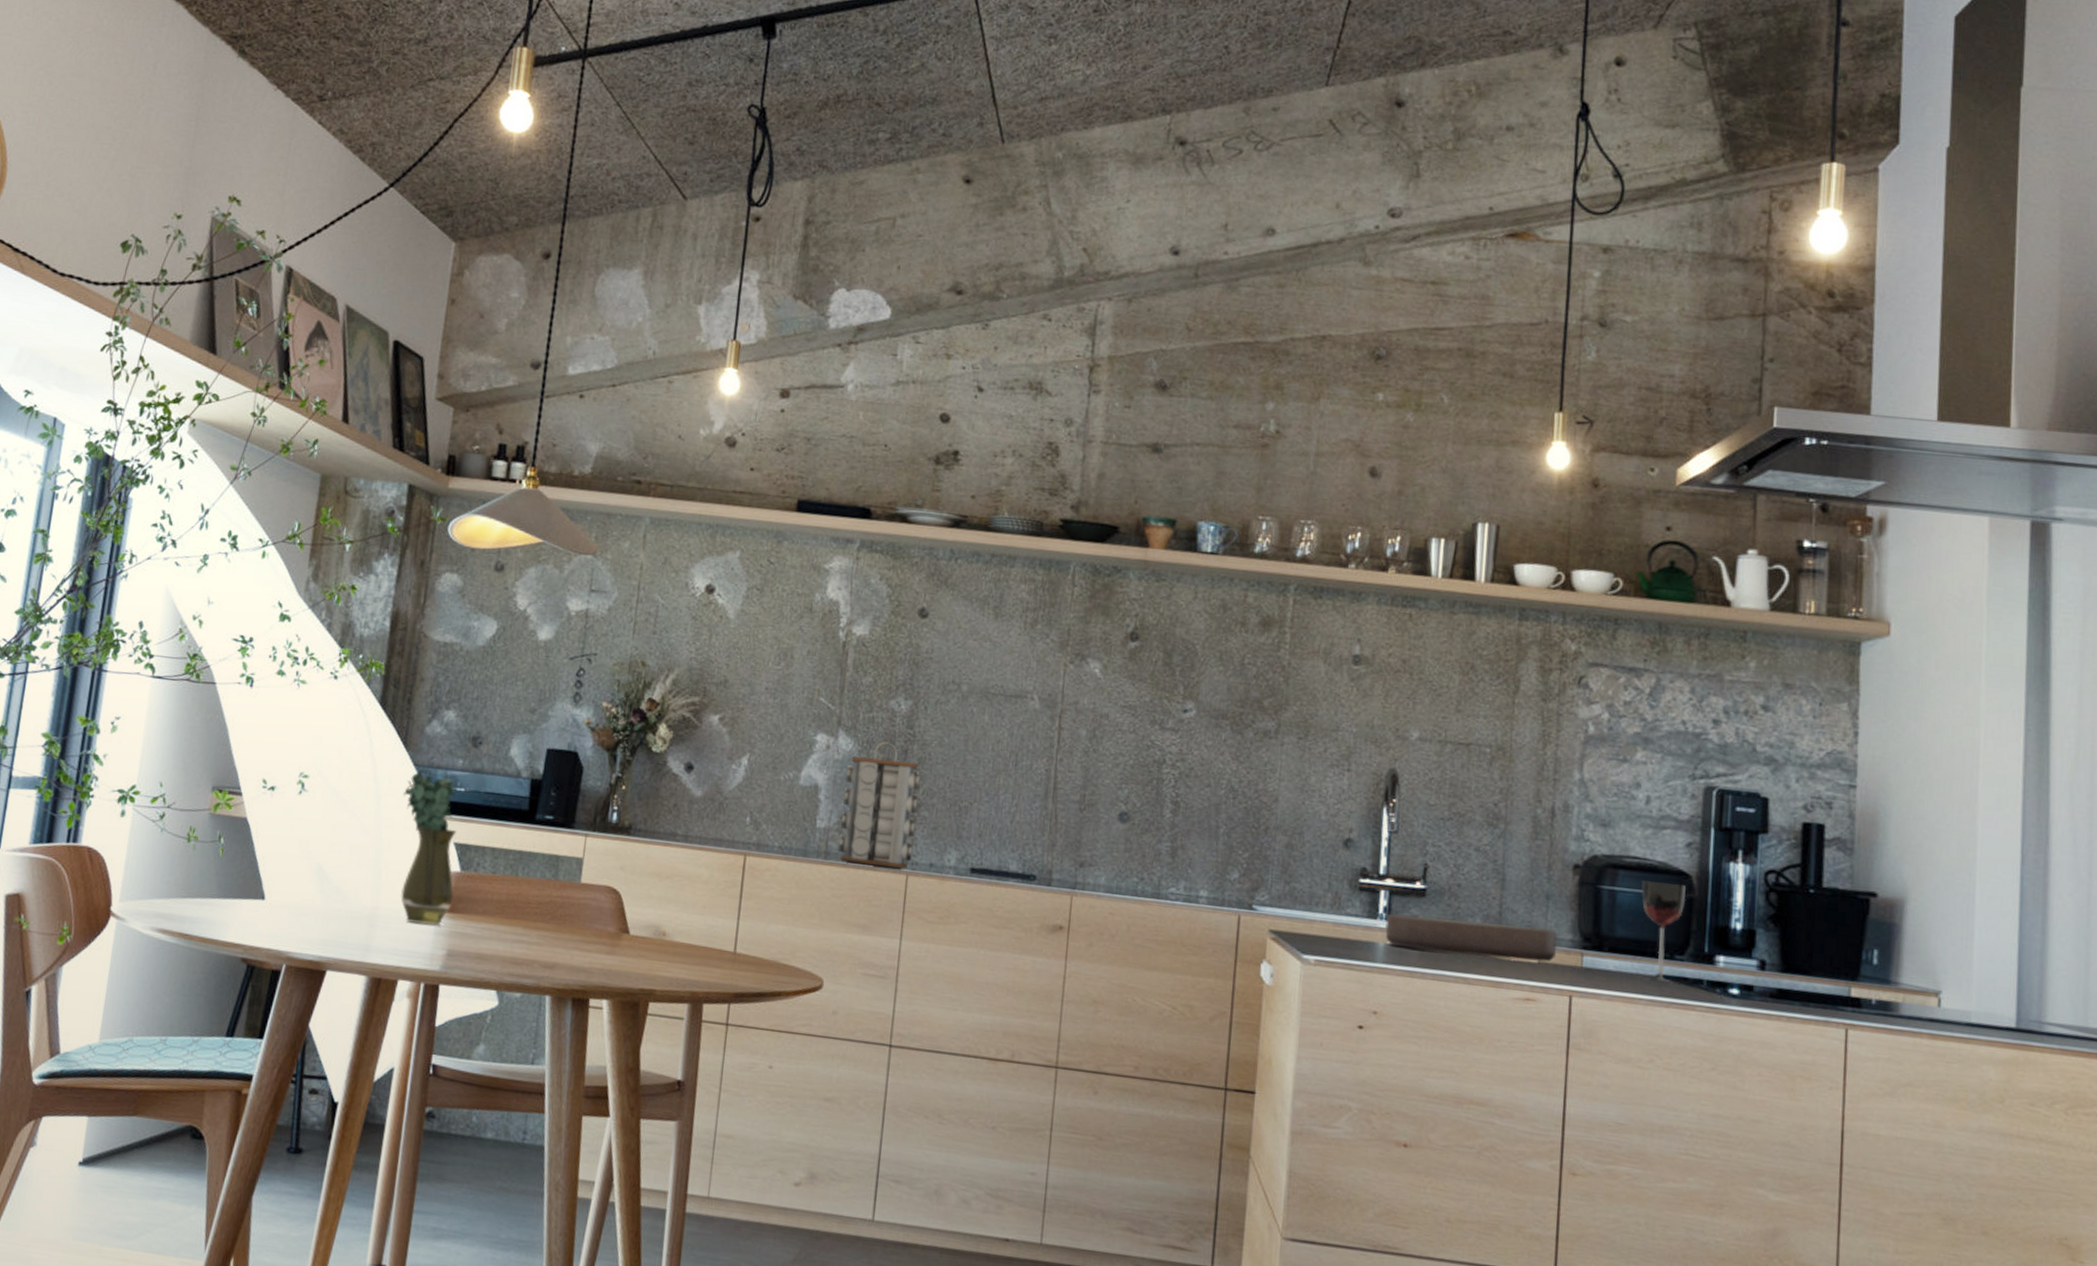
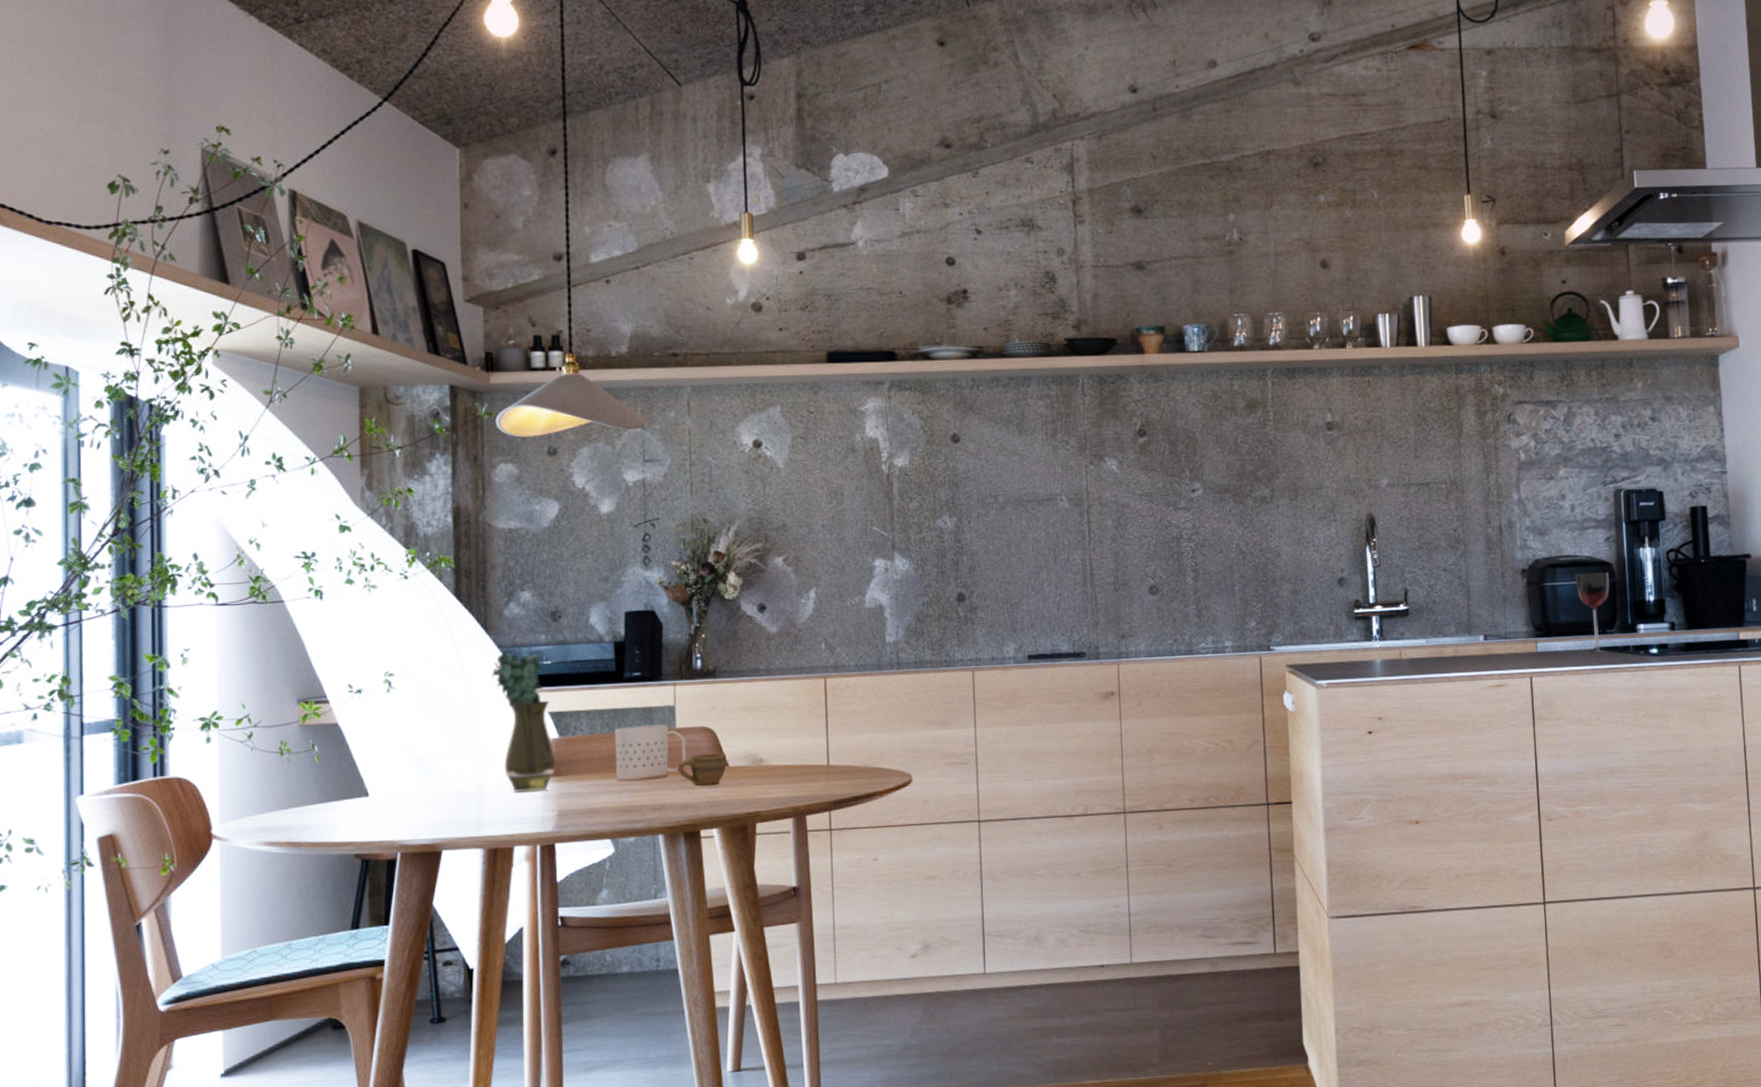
mug: none [511,872,590,936] -> present [614,724,687,782]
cup: none [576,915,629,953] -> present [677,753,727,786]
spice rack: present [837,741,920,870] -> none [906,557,976,670]
bowl: present [1385,913,1558,962] -> none [1379,624,1517,661]

